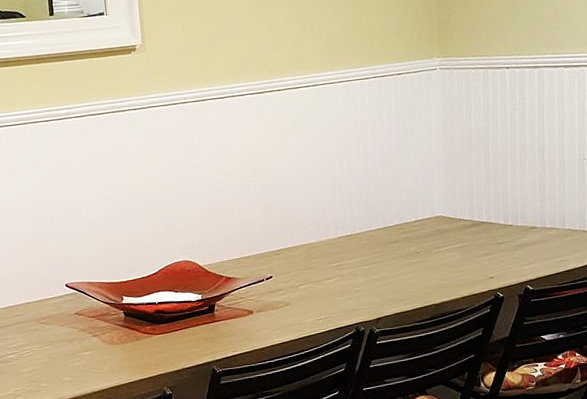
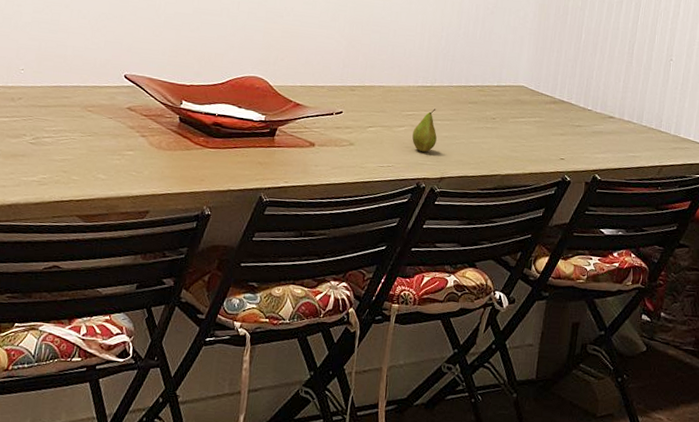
fruit: none [342,255,367,299] -> present [412,108,437,152]

